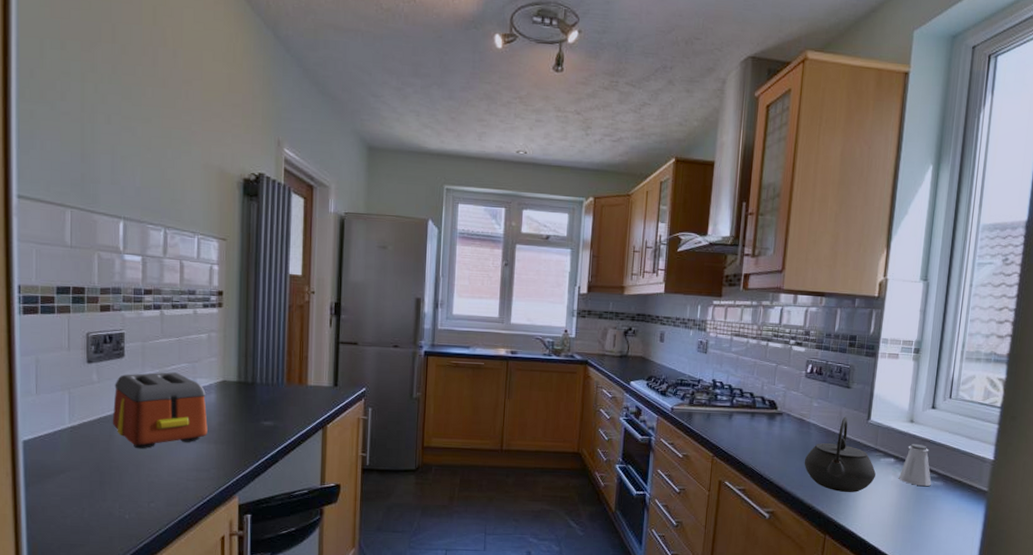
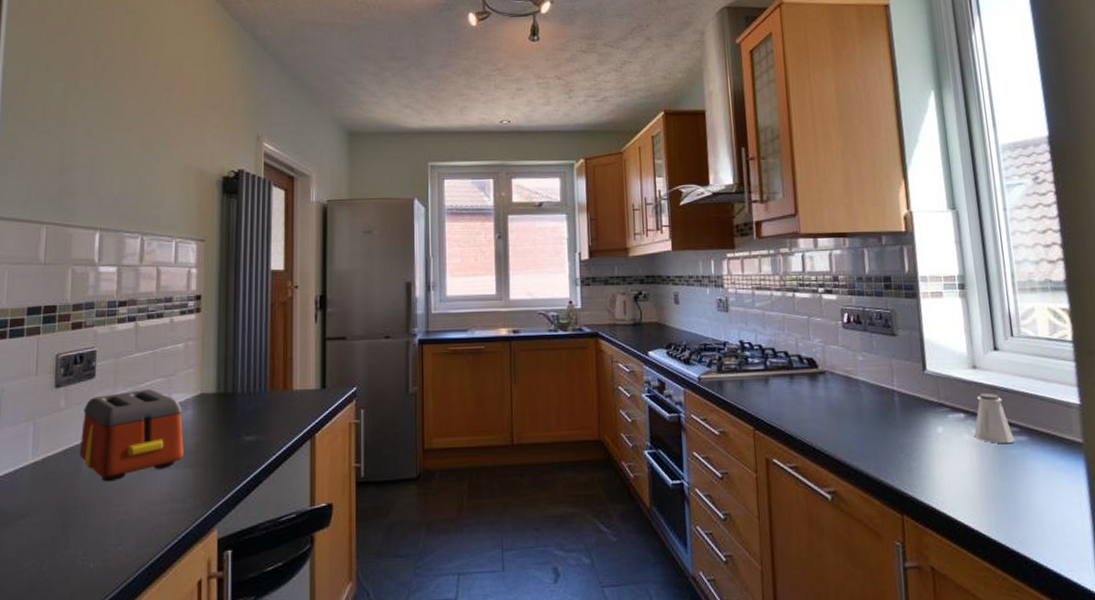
kettle: present [804,416,876,492] -> none [860,369,948,459]

